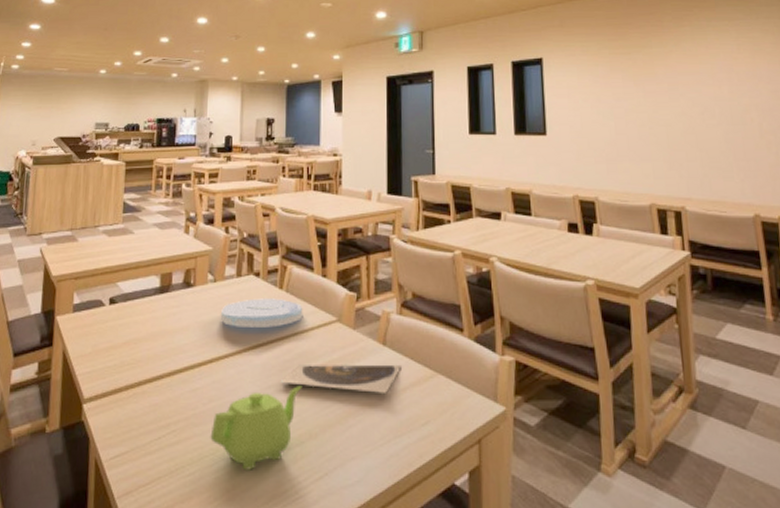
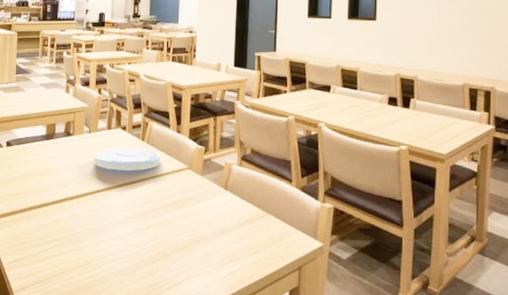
teapot: present [210,386,302,470] -> none [85,217,159,278]
plate: present [280,364,402,393] -> none [140,201,239,227]

